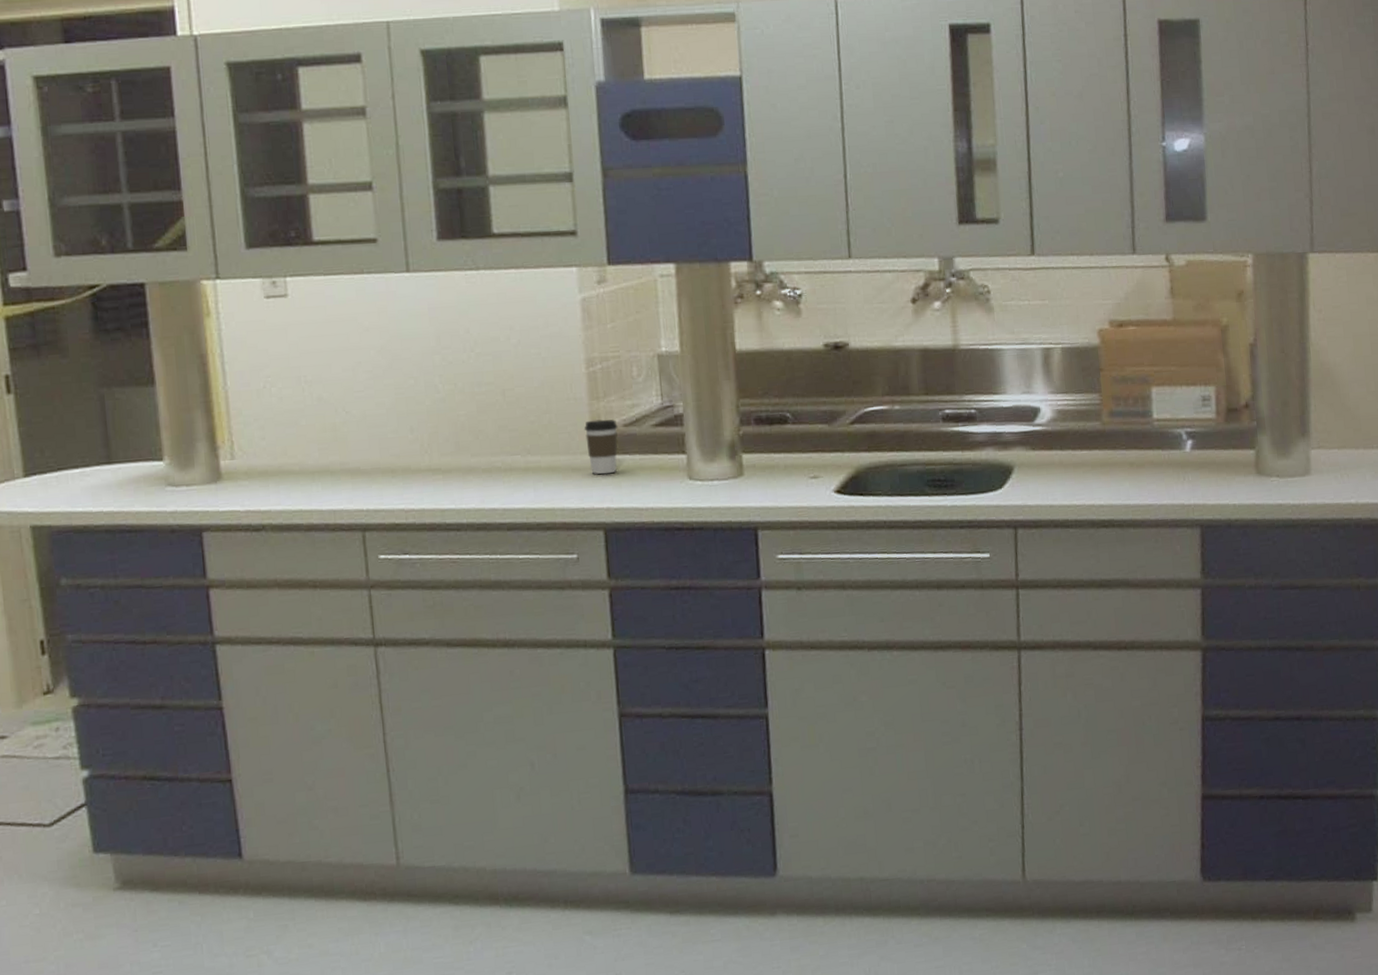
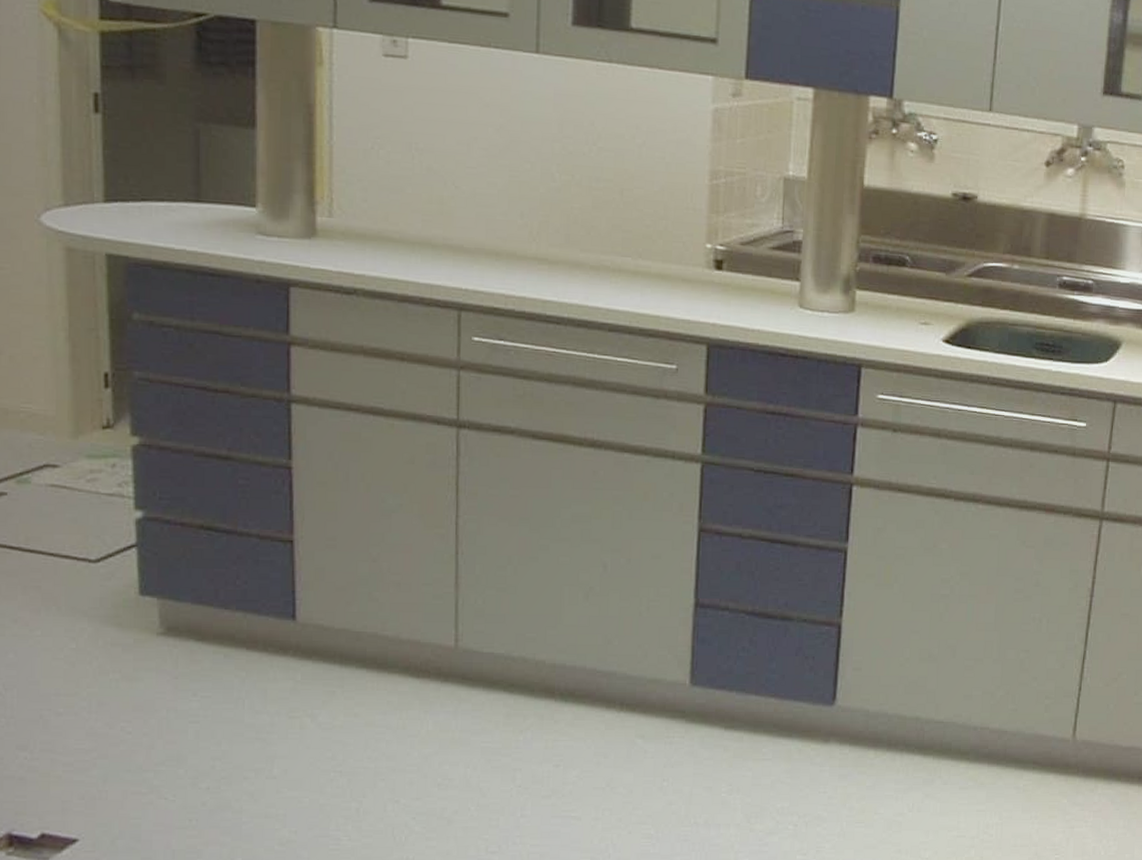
coffee cup: present [584,419,618,475] -> none [699,233,734,290]

